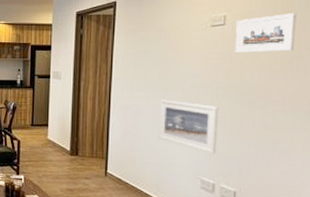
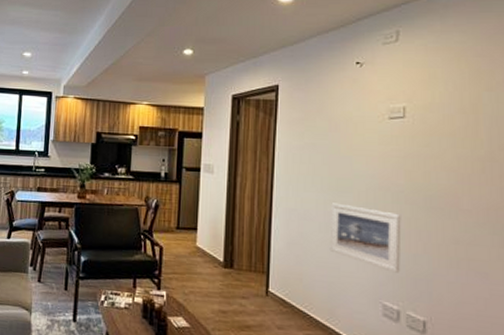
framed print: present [234,13,297,54] -> none [417,107,487,152]

